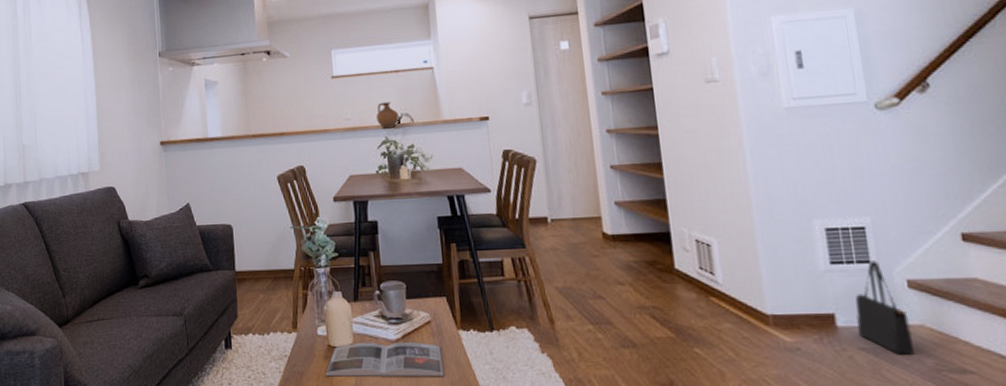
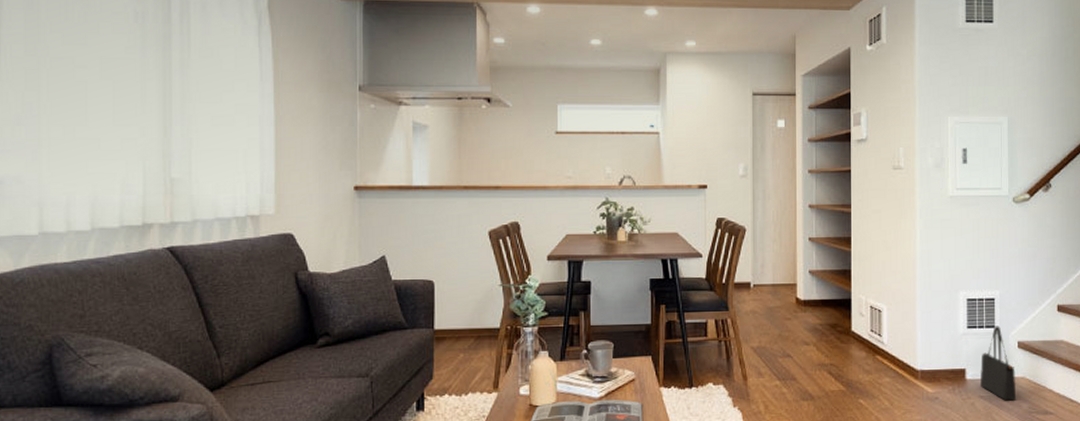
ceramic jug: present [375,102,399,130] -> none [598,163,621,191]

